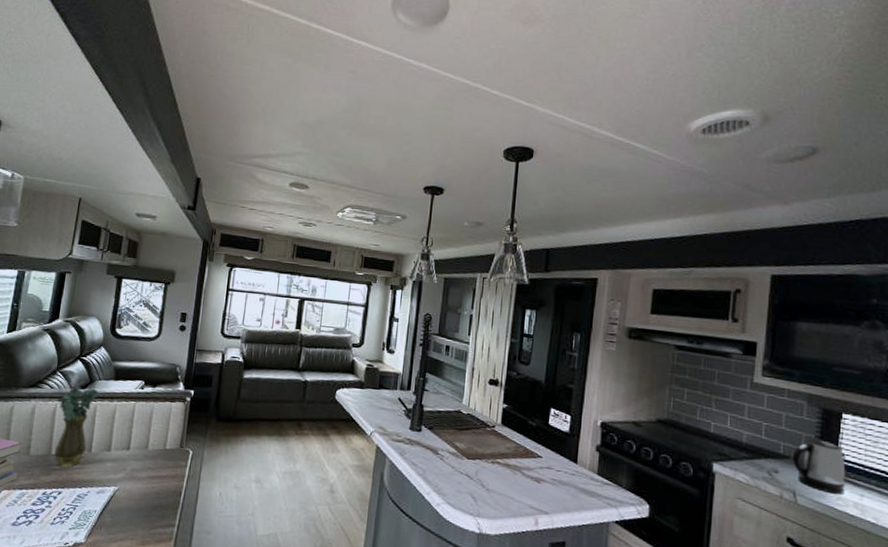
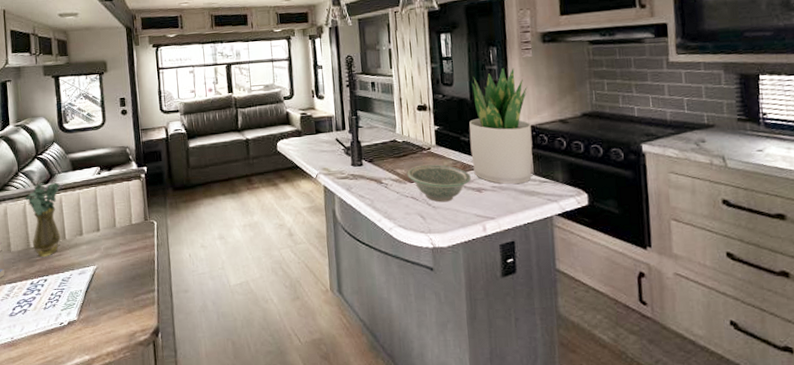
bowl: none [466,442,533,487] -> present [407,164,472,203]
planter: none [536,356,606,482] -> present [469,67,533,185]
kettle: present [792,439,846,494] -> none [716,103,772,152]

